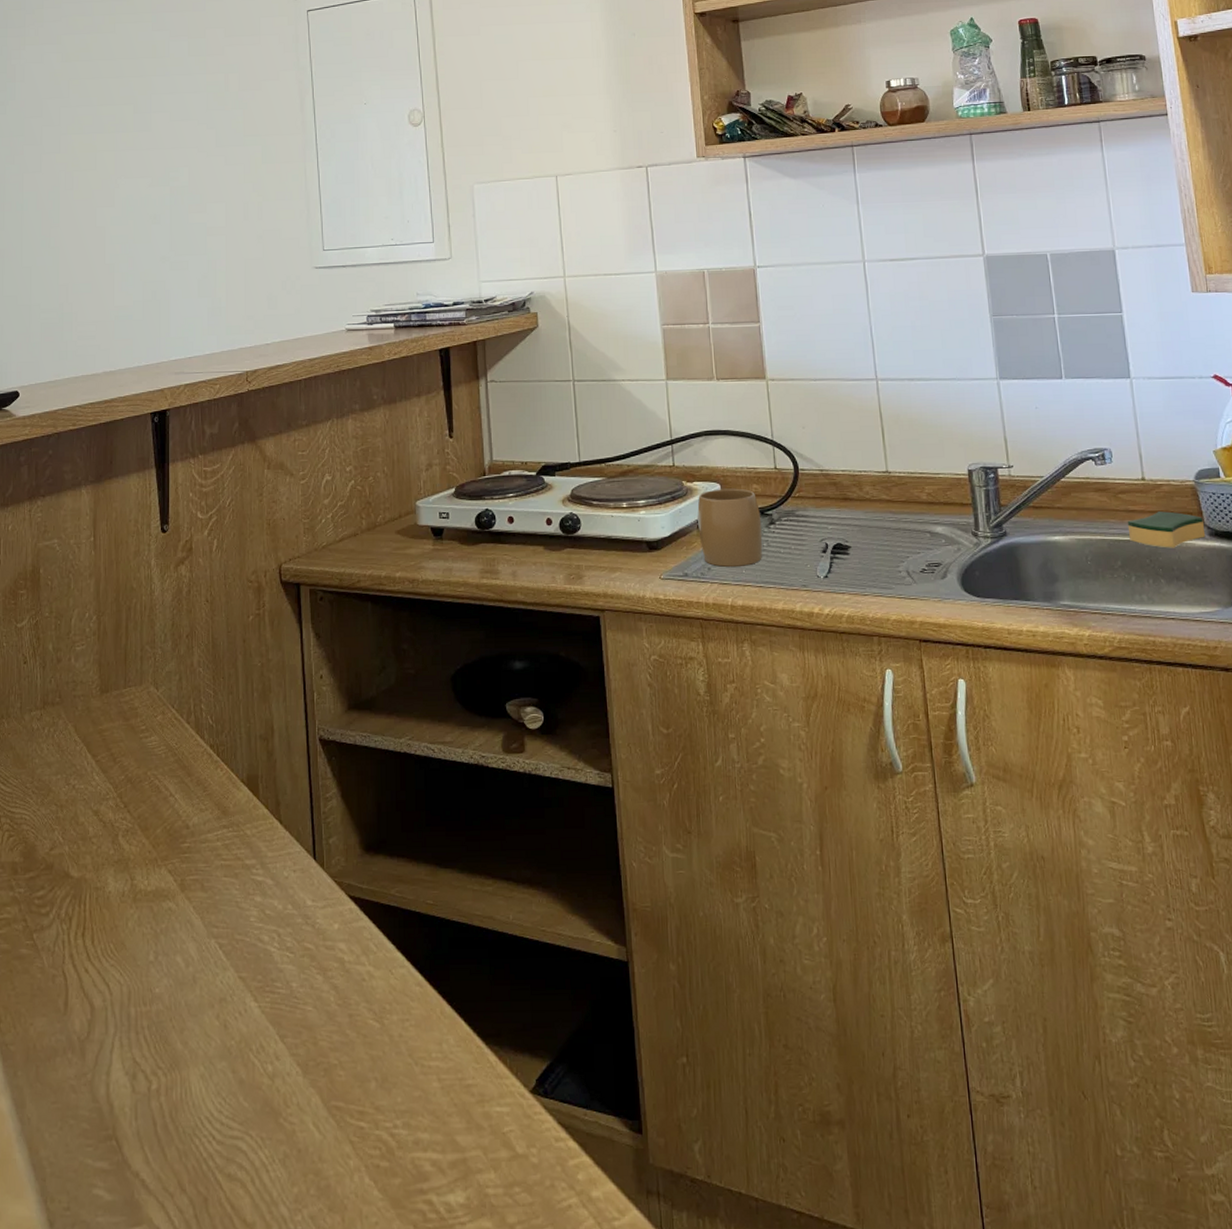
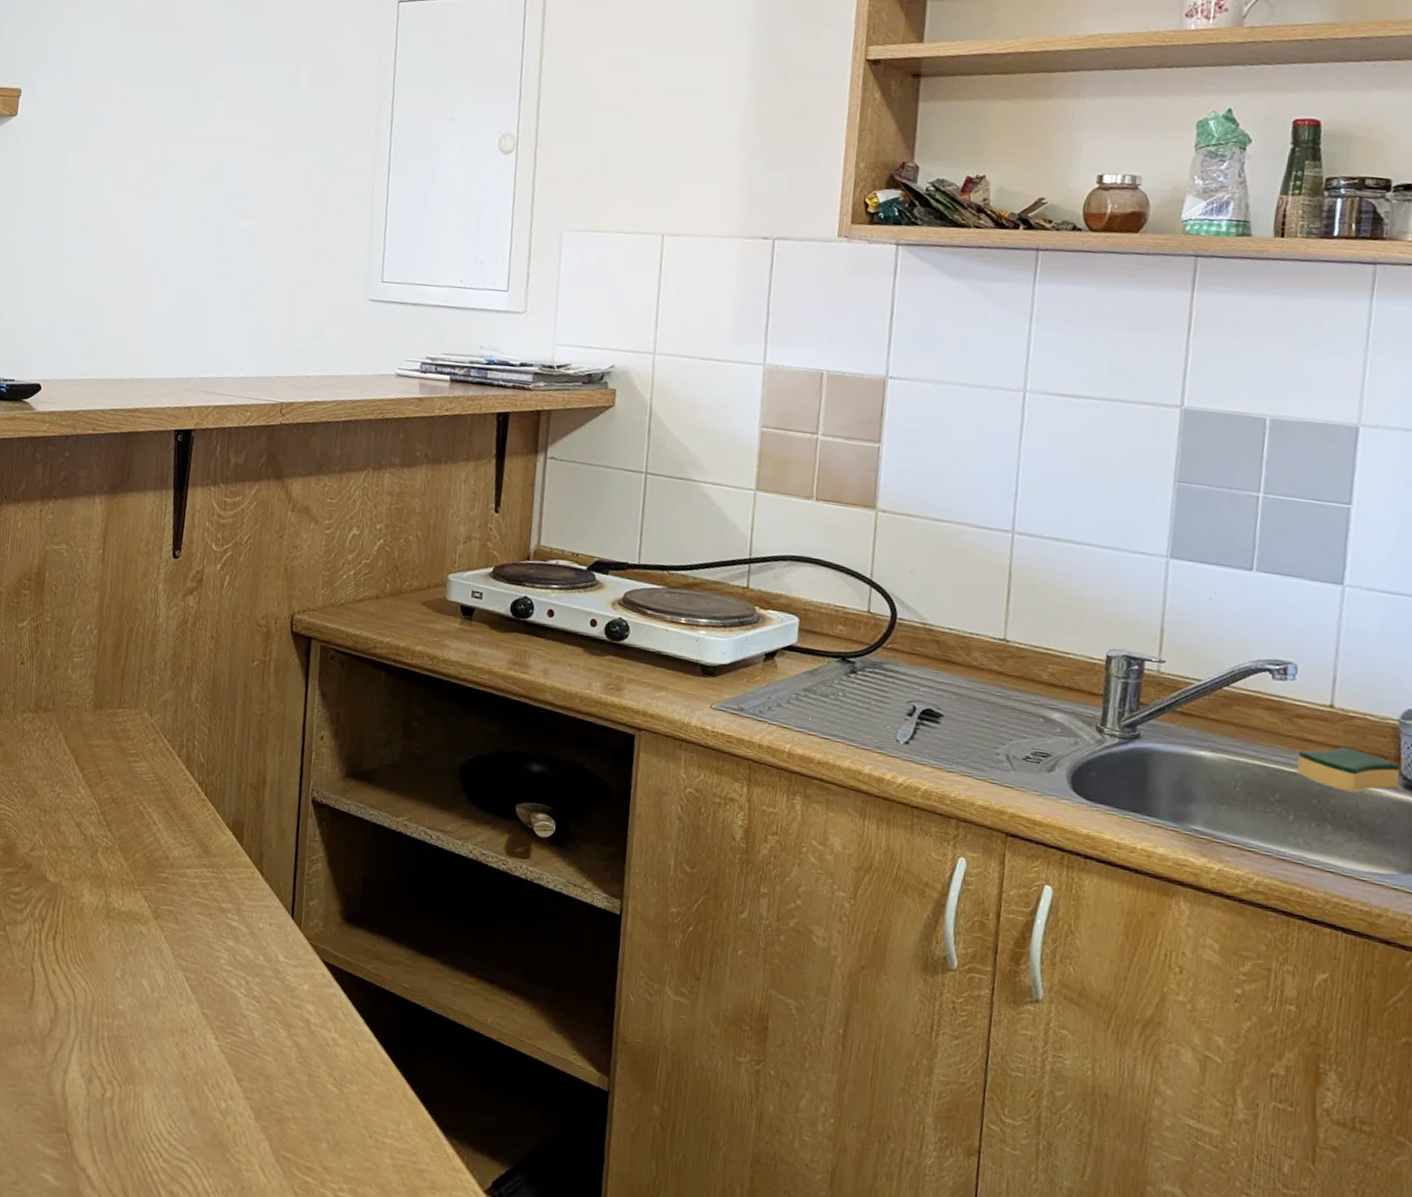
mug: present [697,488,763,568] -> none [764,622,842,714]

